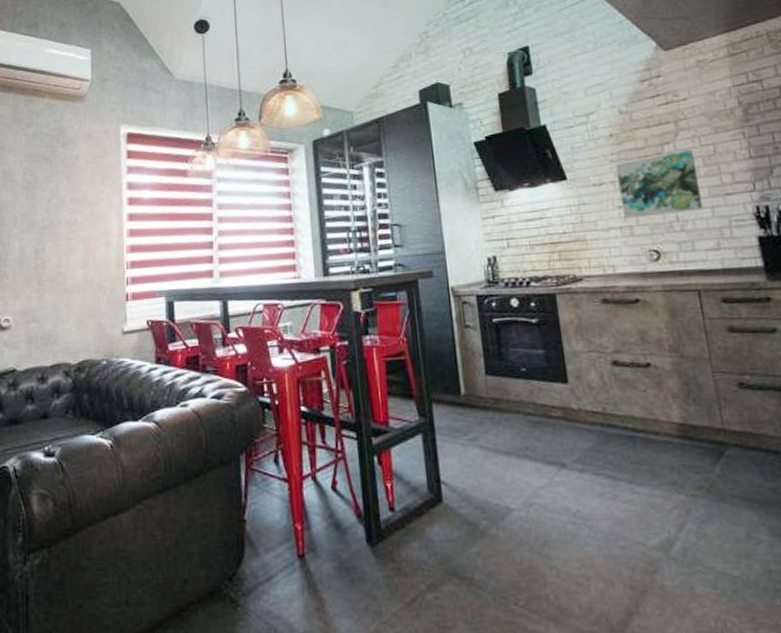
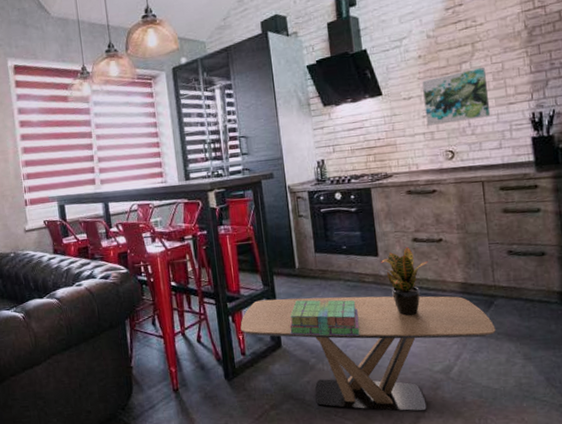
coffee table: none [388,434,730,605] -> present [240,296,496,412]
stack of books: none [453,438,547,492] -> present [289,299,360,337]
potted plant: none [570,371,634,466] -> present [380,246,428,316]

